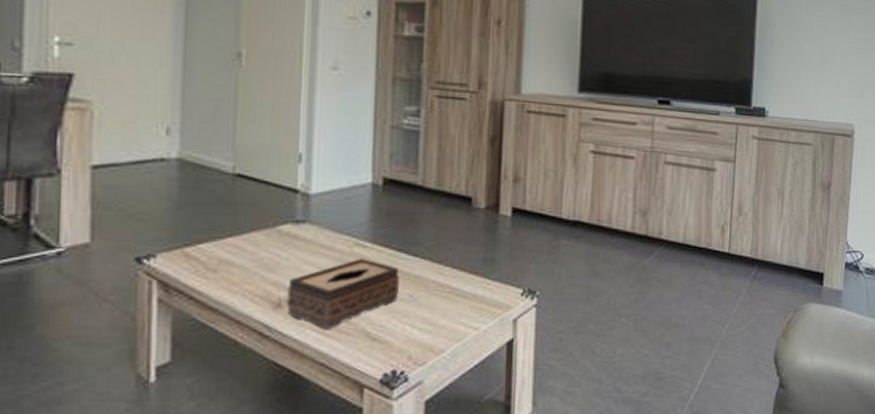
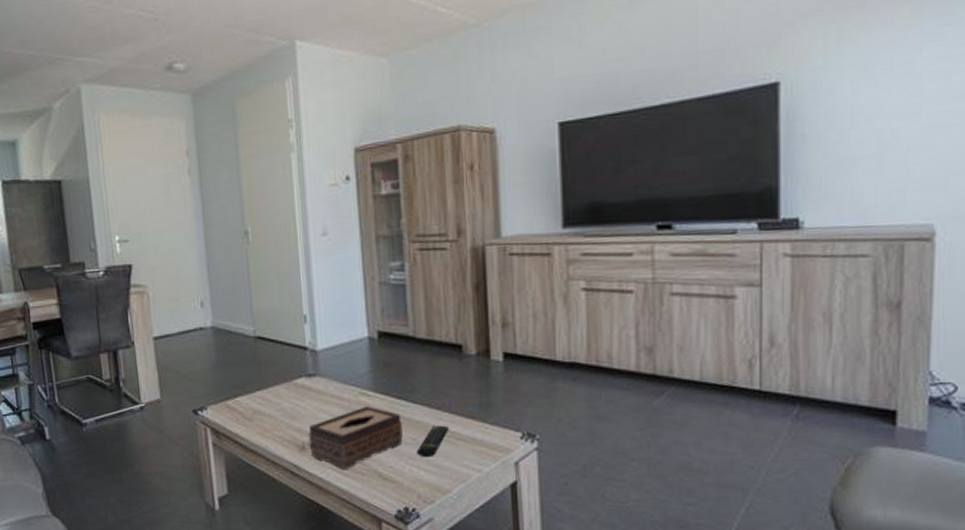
remote control: none [412,280,449,315] -> present [416,425,449,458]

